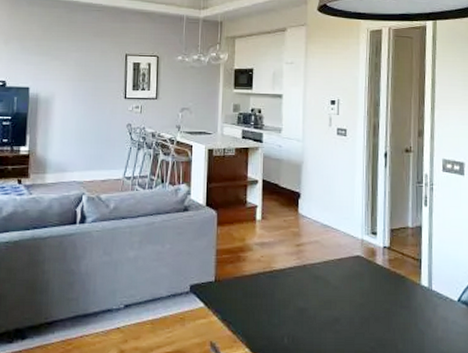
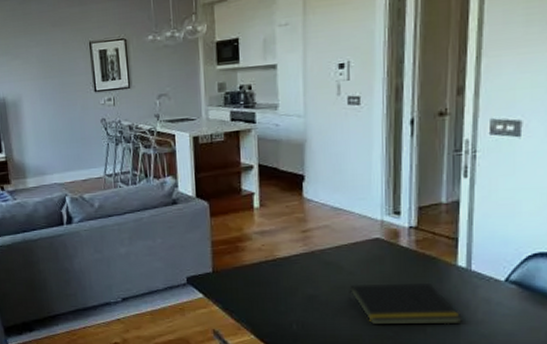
notepad: none [333,298,426,341] -> present [348,283,462,325]

